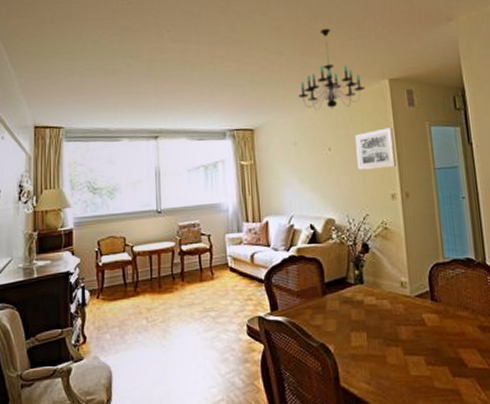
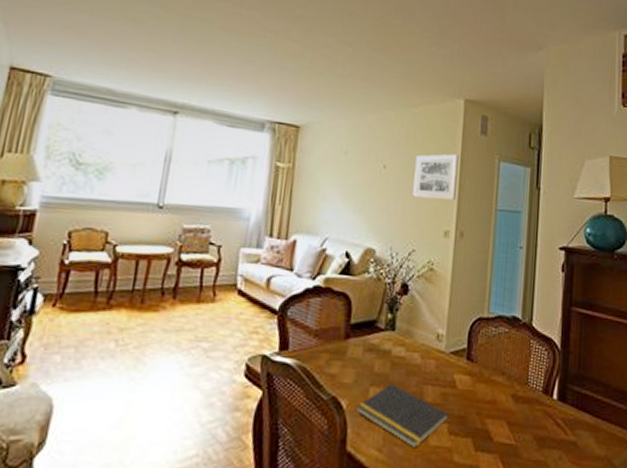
chandelier: present [298,28,365,110] -> none [360,26,437,122]
notepad: none [342,327,424,380] -> present [356,383,450,449]

